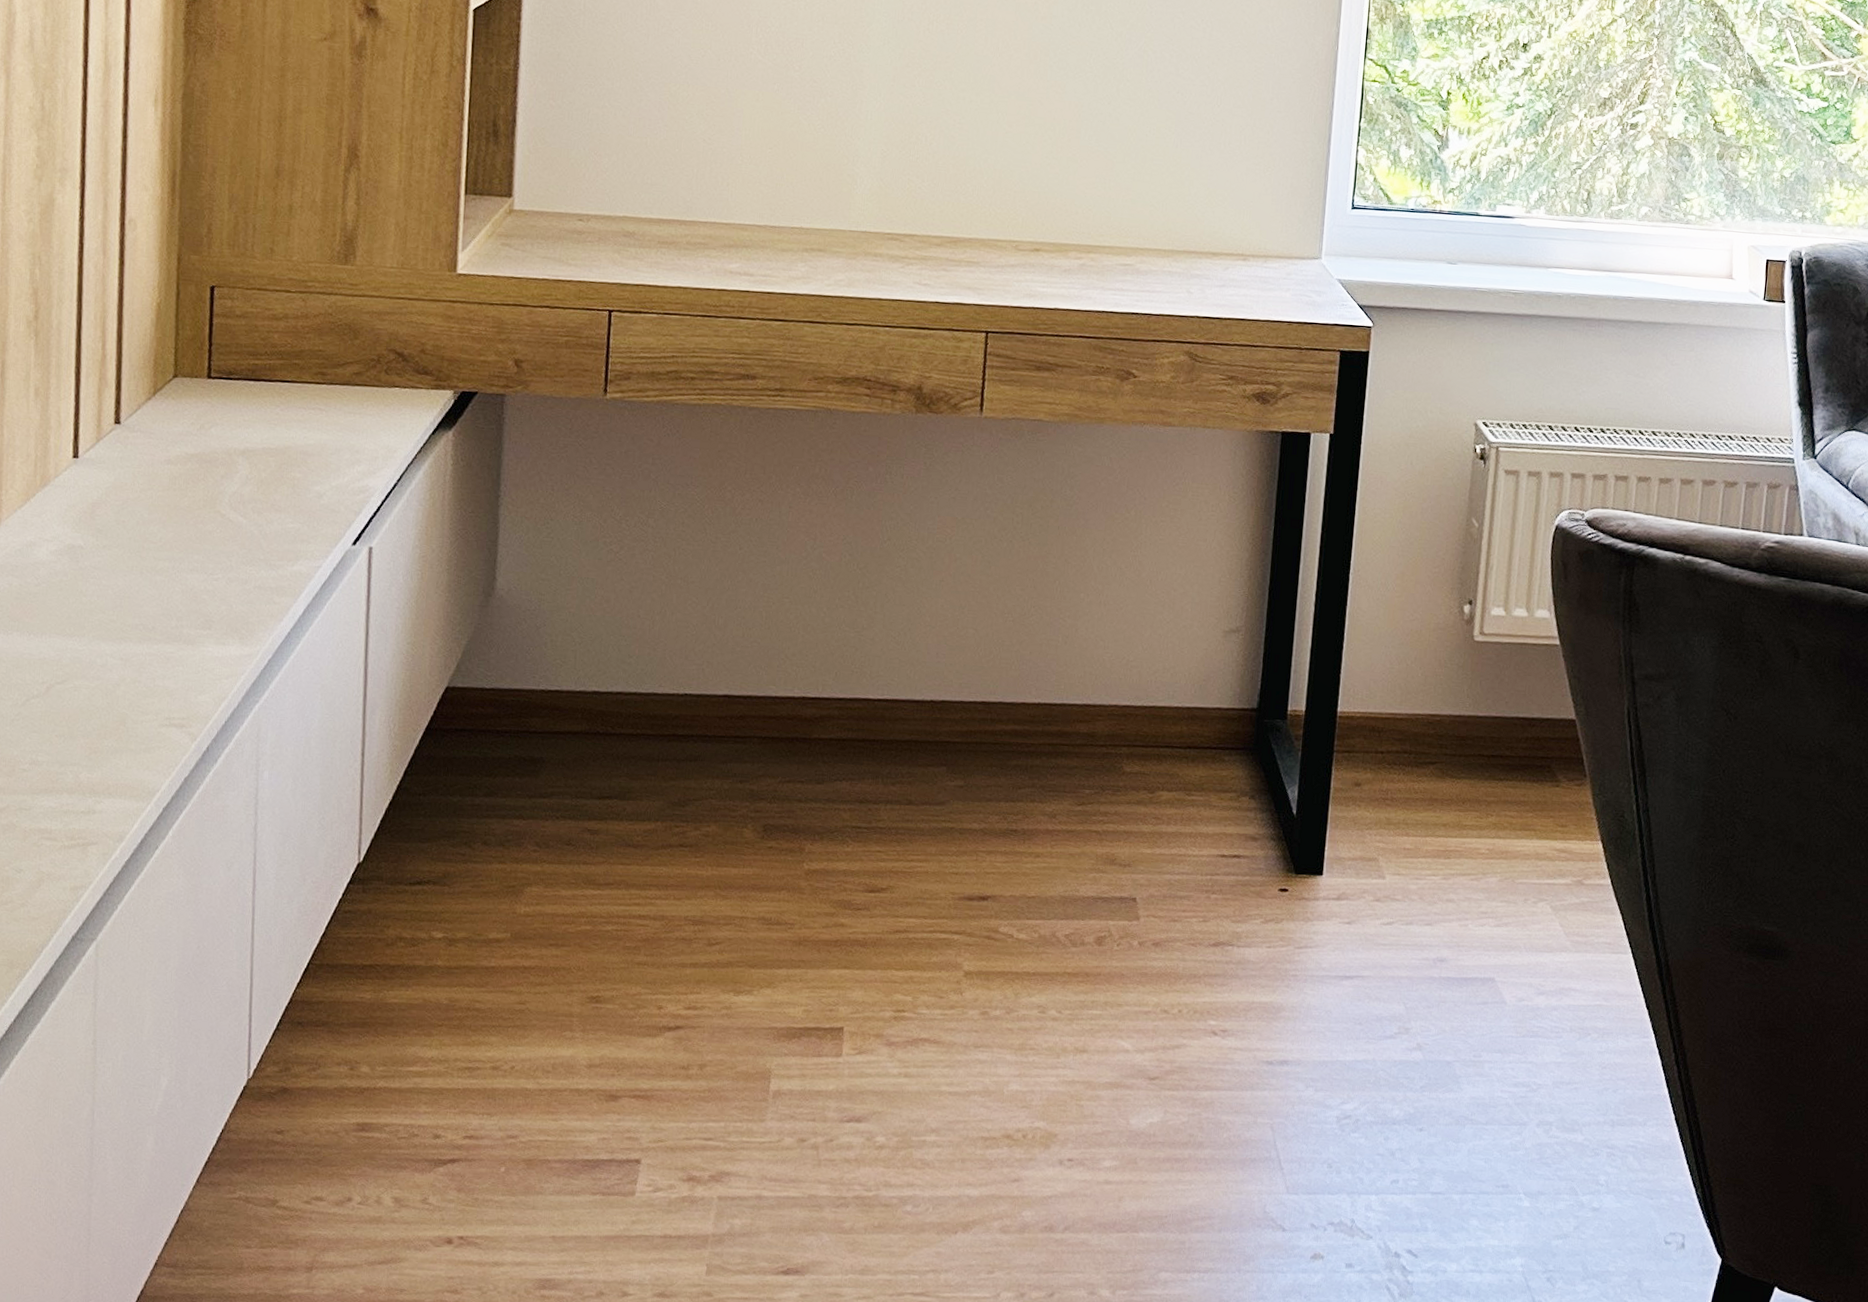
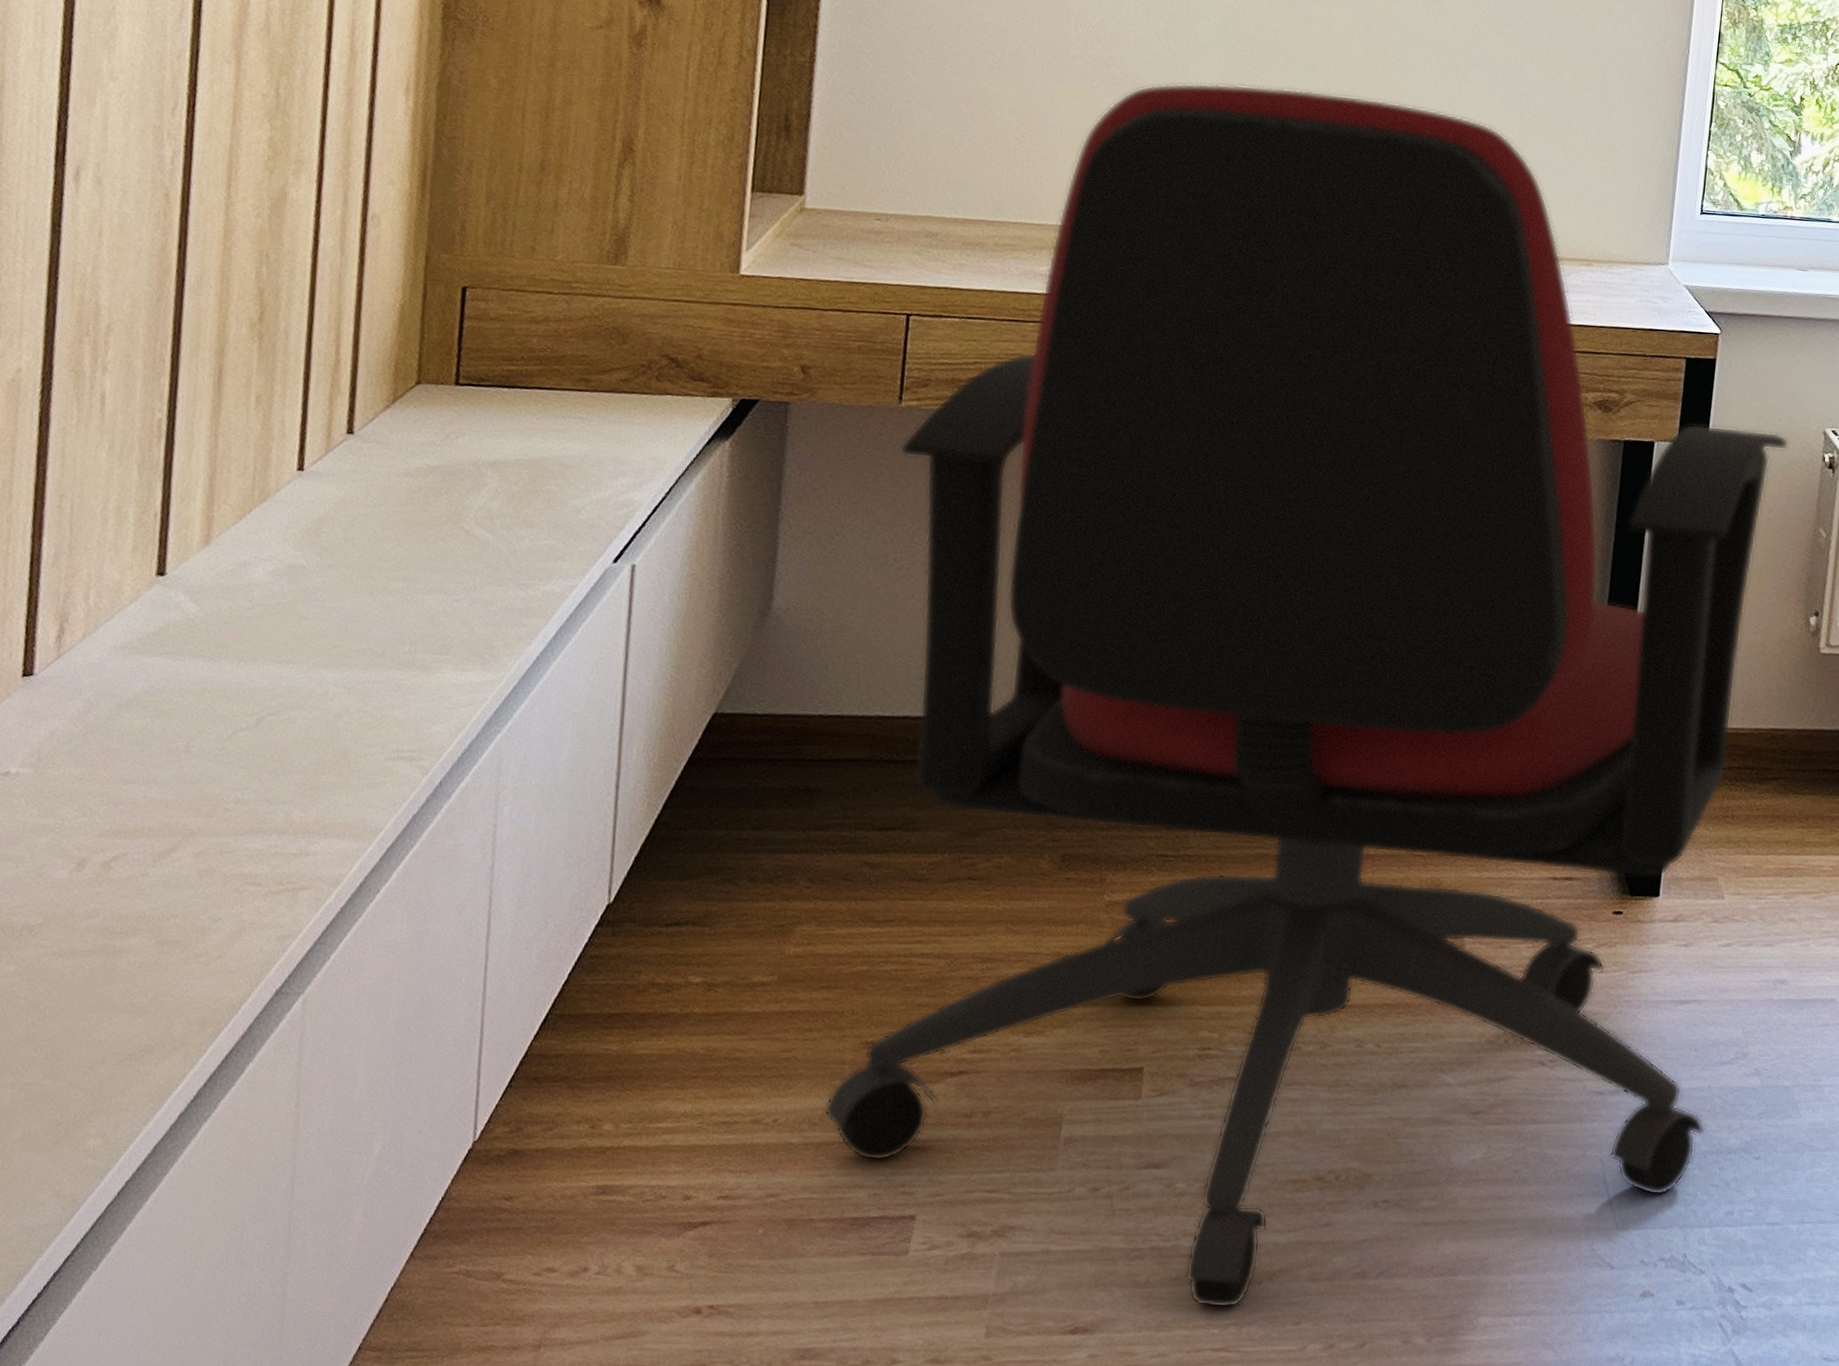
office chair: none [555,85,1442,1256] -> present [823,83,1790,1309]

